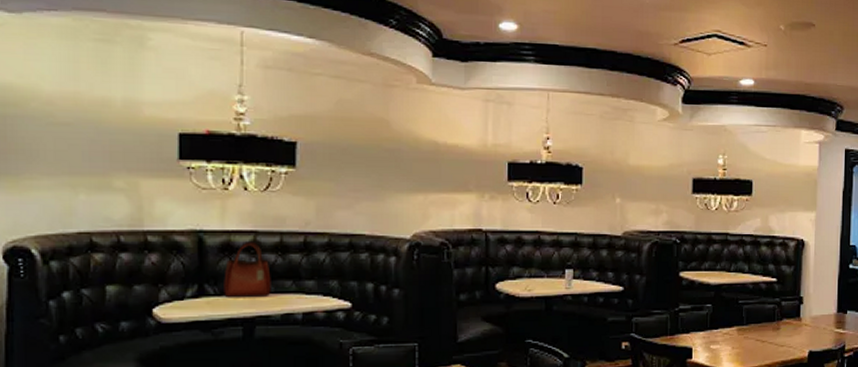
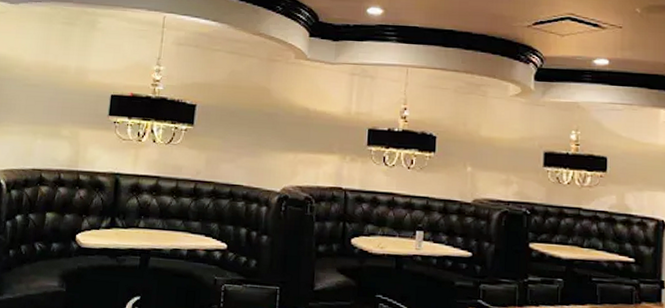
handbag: present [224,241,271,298] -> none [129,185,166,234]

